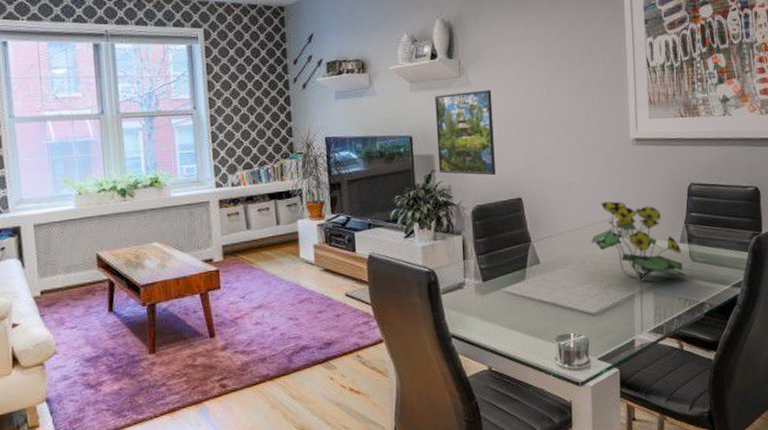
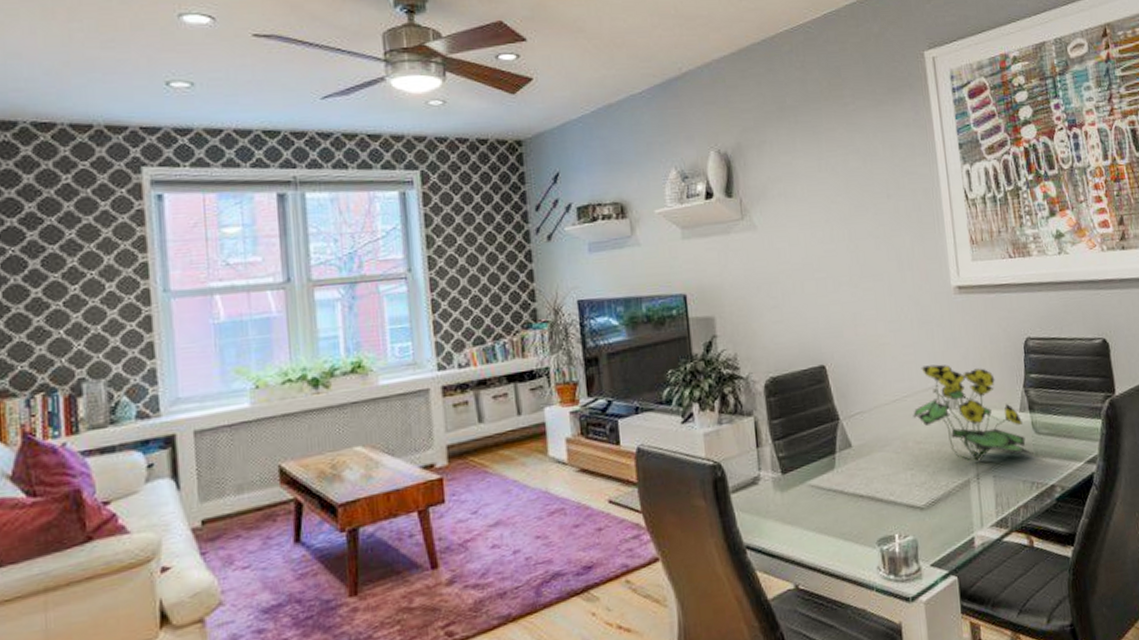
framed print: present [435,90,497,176] -> none [712,234,793,340]

